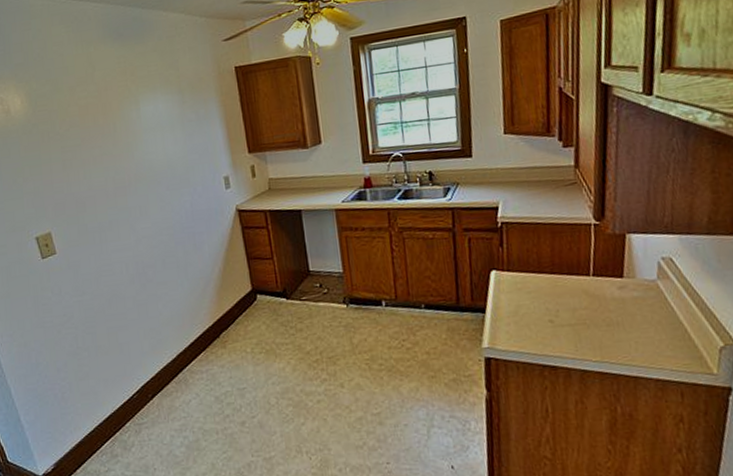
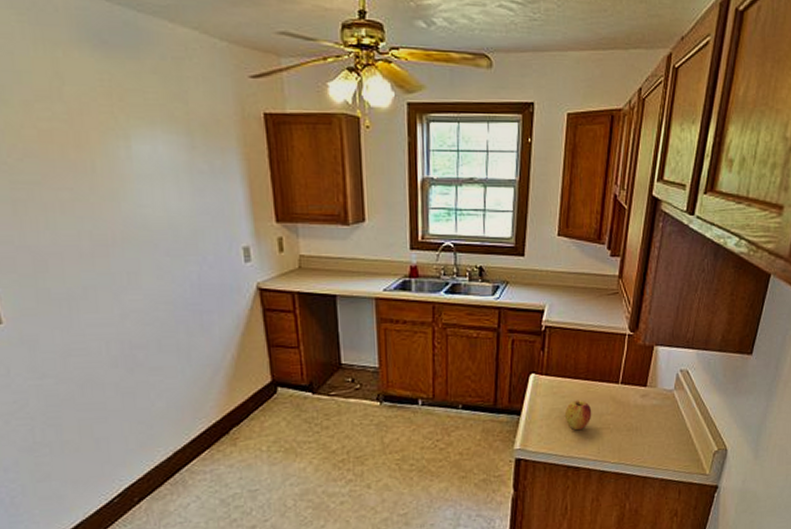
apple: none [532,295,564,327] -> present [564,400,592,431]

